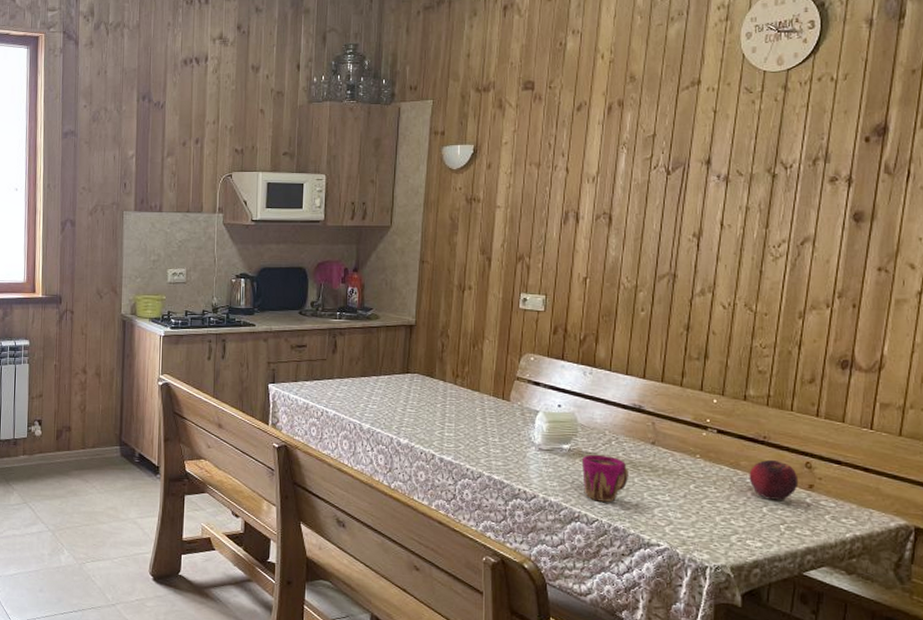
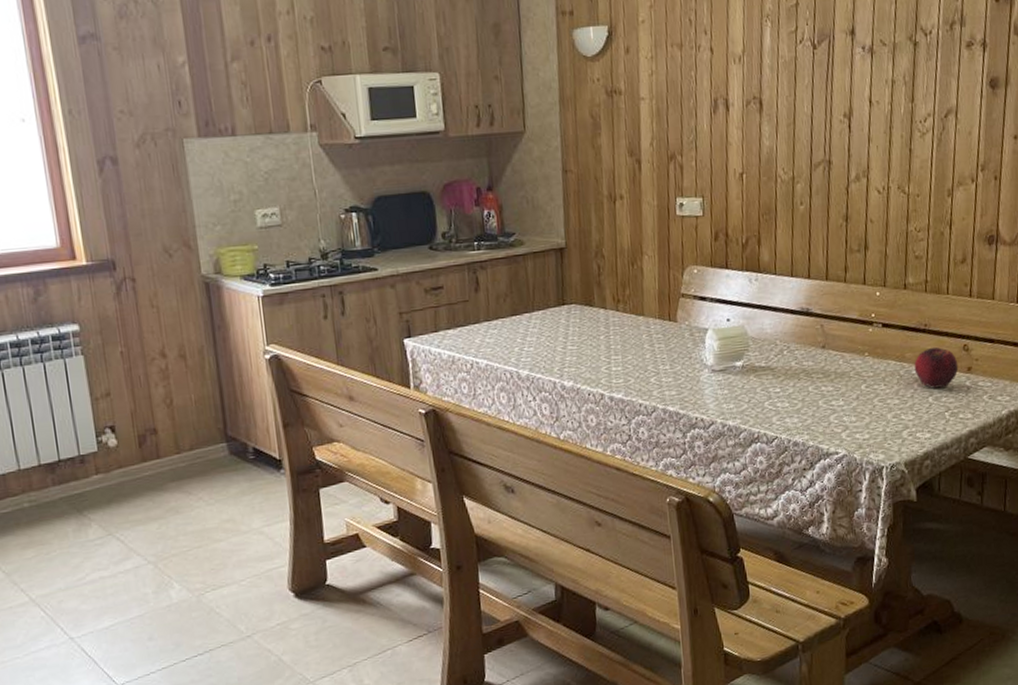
cup: present [582,454,628,502] -> none [756,367,803,418]

